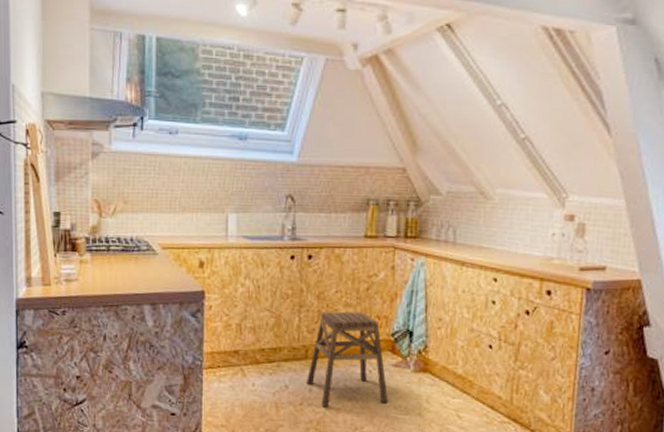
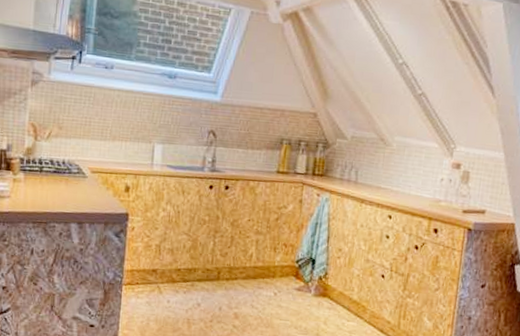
stool: present [307,311,389,407] -> none [217,238,291,324]

